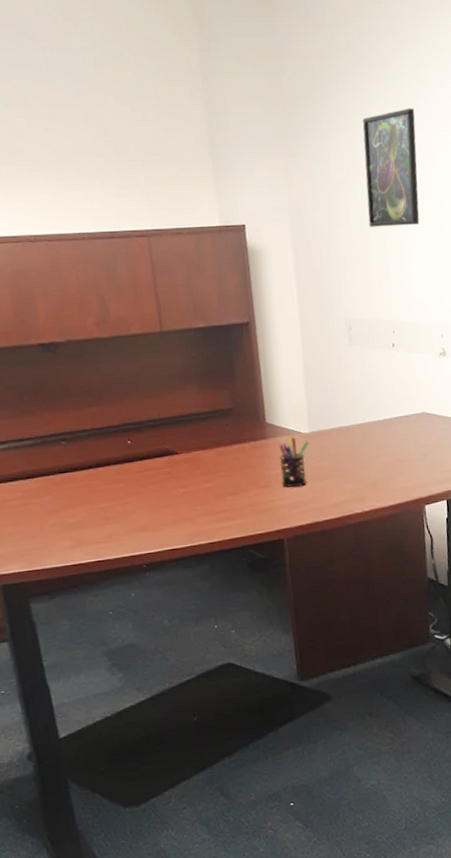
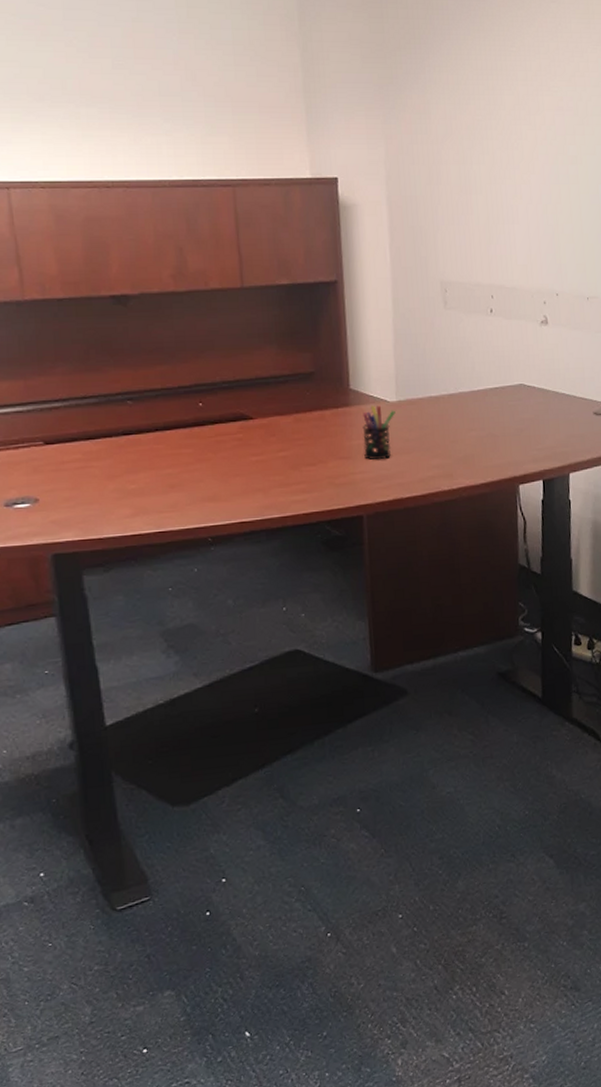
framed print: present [362,108,420,227] -> none [468,61,525,185]

